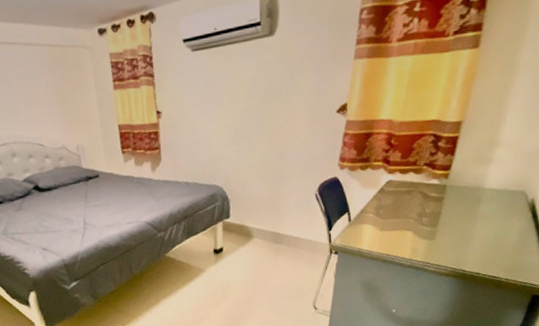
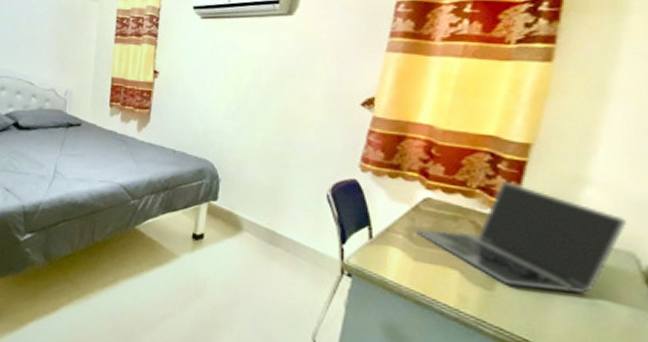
laptop: none [381,155,521,234] -> present [415,181,626,295]

